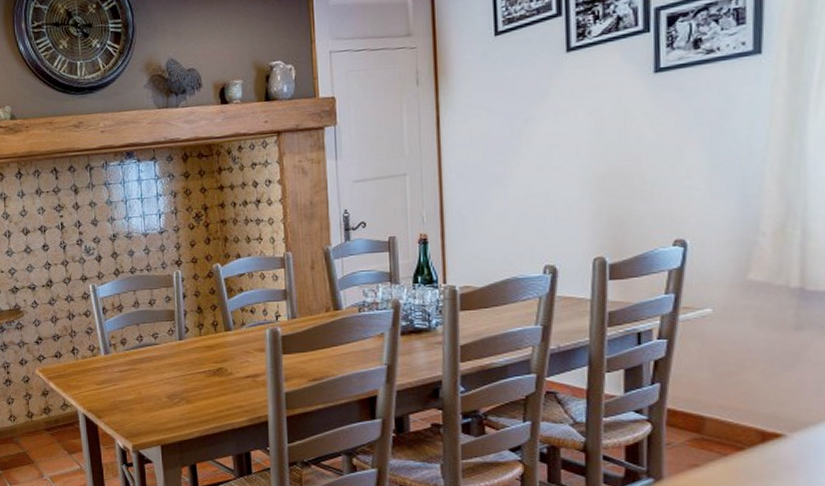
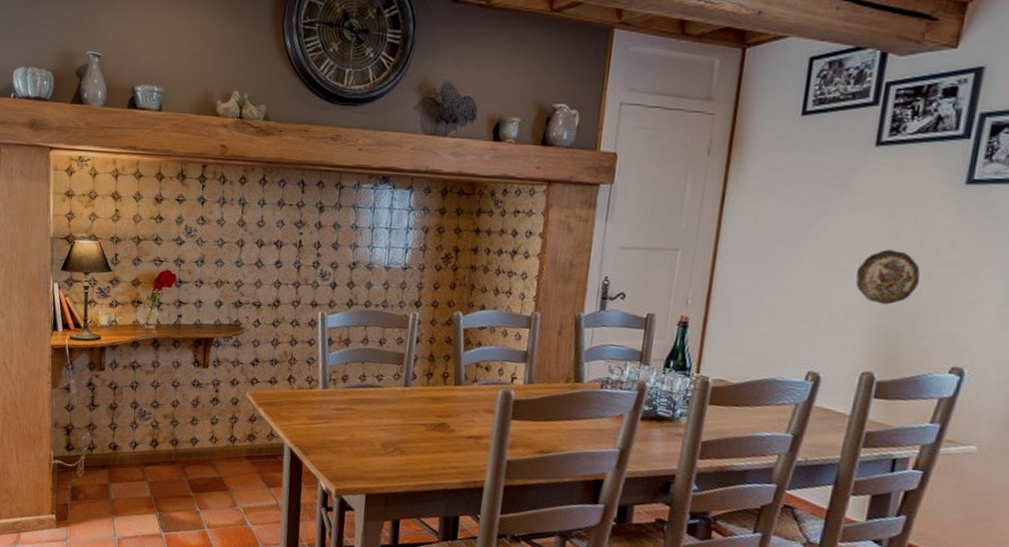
decorative plate: none [571,142,631,194] -> present [855,249,920,305]

